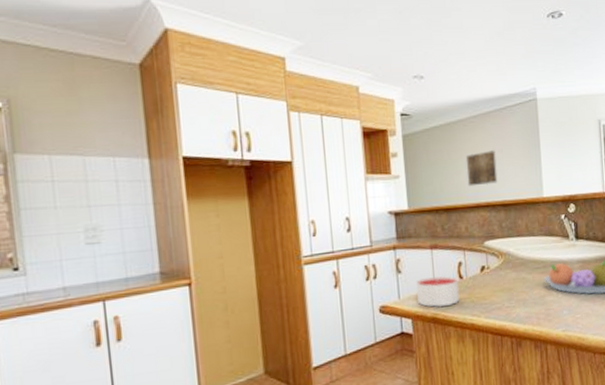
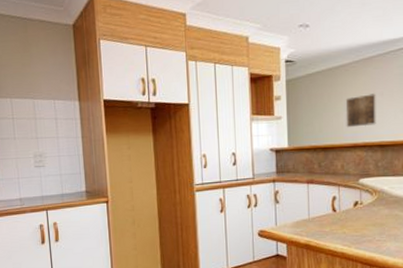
candle: present [416,276,460,308] -> none [292,208,332,236]

